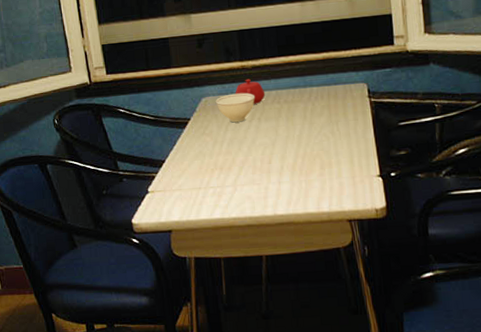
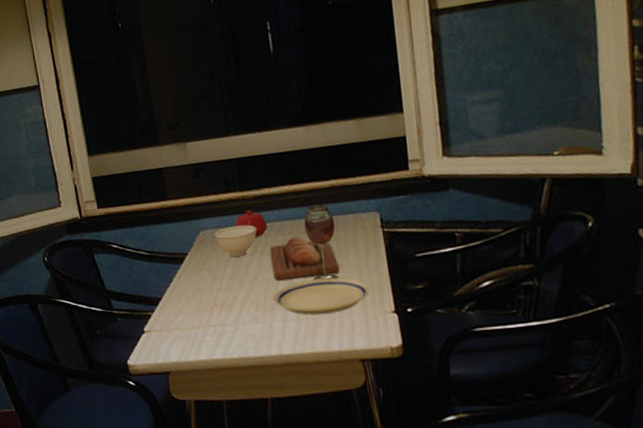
bread loaf: none [266,104,331,145] -> present [269,236,340,280]
plate: none [269,143,358,178] -> present [273,277,370,315]
wineglass: none [298,75,329,145] -> present [304,204,338,280]

